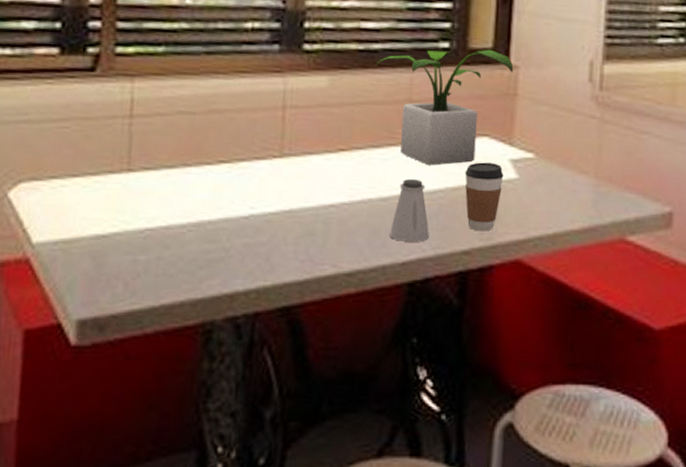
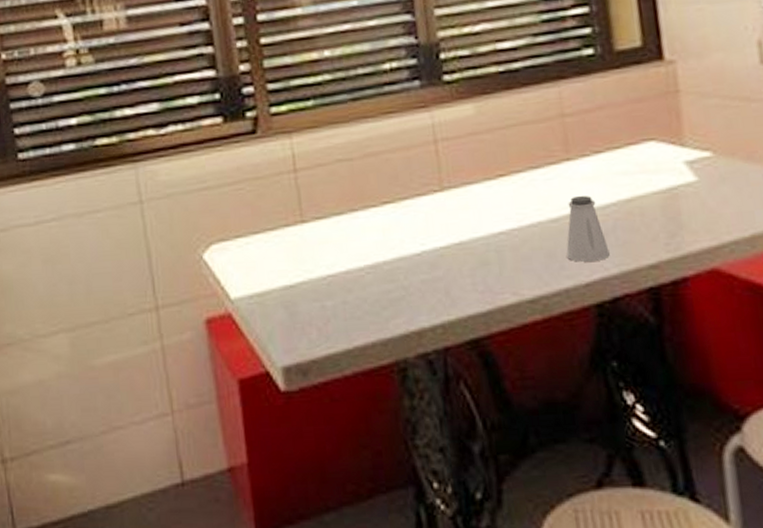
potted plant: present [375,49,514,166] -> none [519,47,670,180]
coffee cup: present [465,162,504,232] -> none [636,167,682,243]

